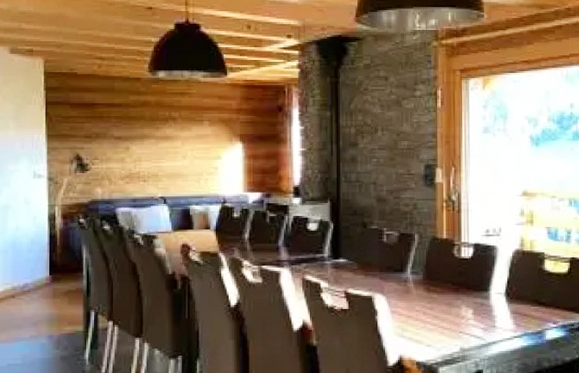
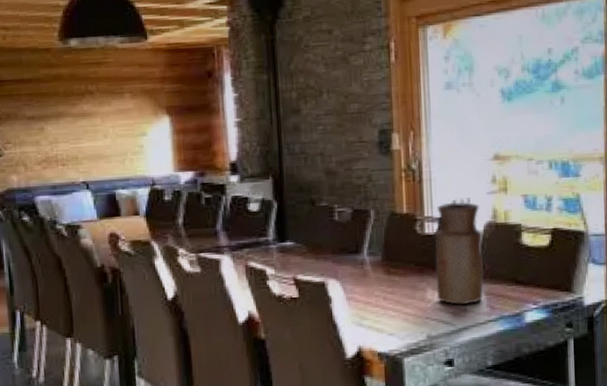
vase: none [469,232,512,321] -> present [434,202,484,305]

